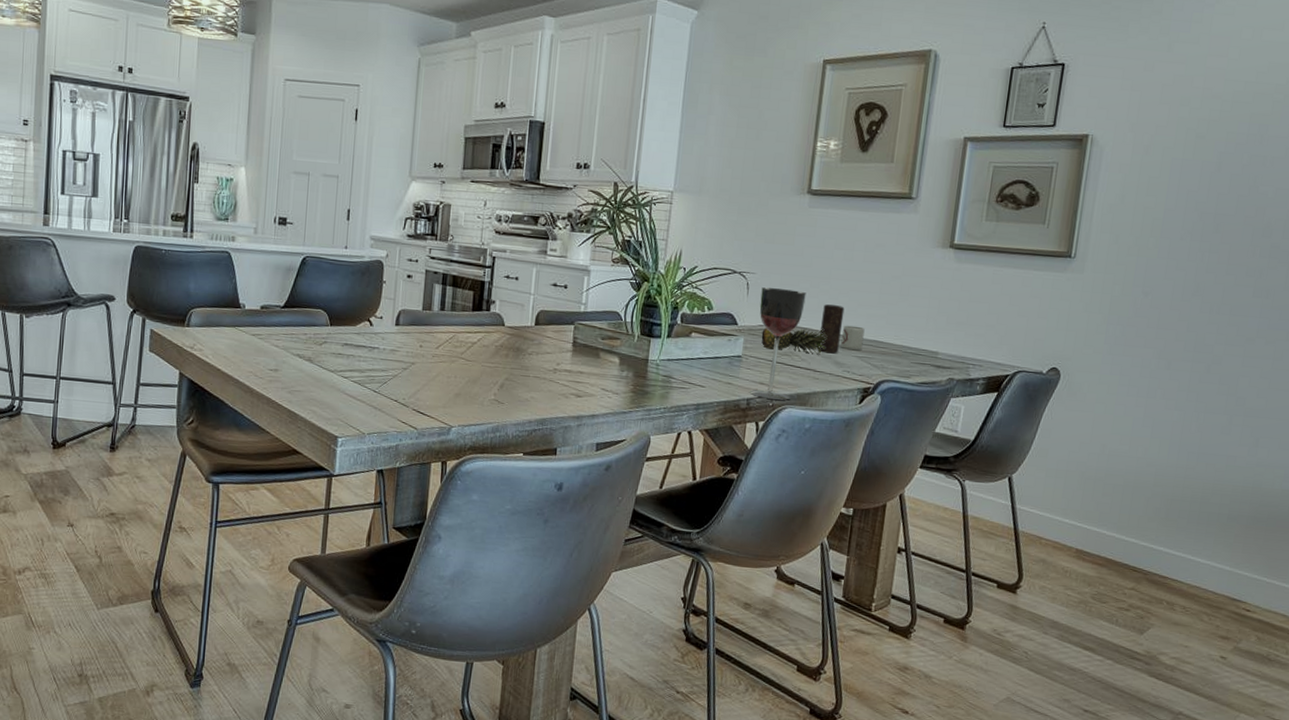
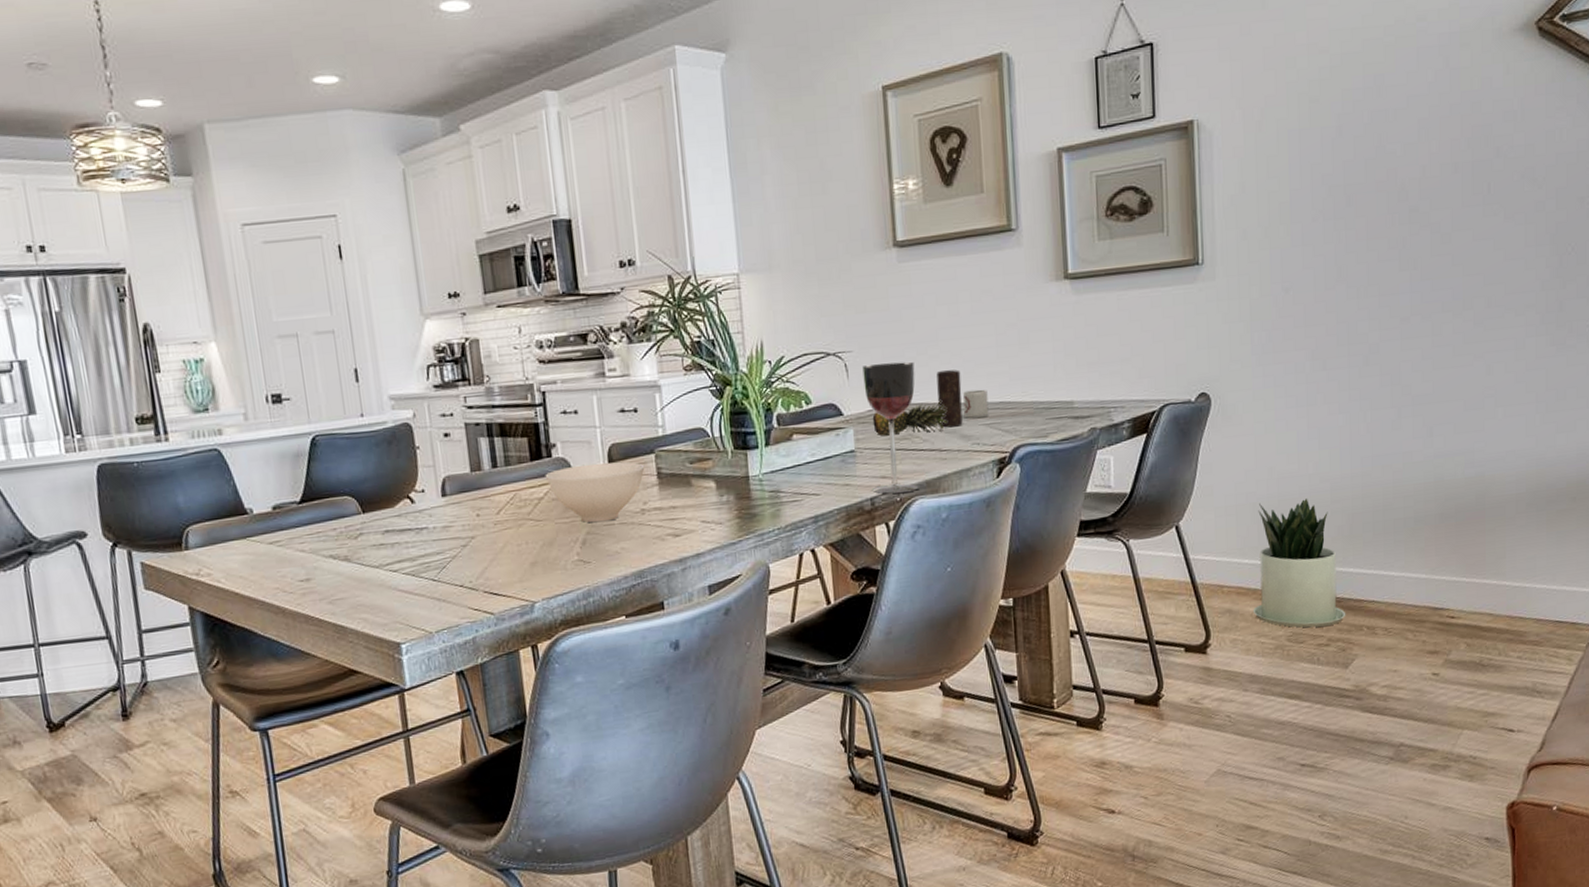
bowl: none [481,322,564,373] -> present [545,461,645,523]
planter: none [1064,473,1150,594] -> present [1252,499,1346,628]

